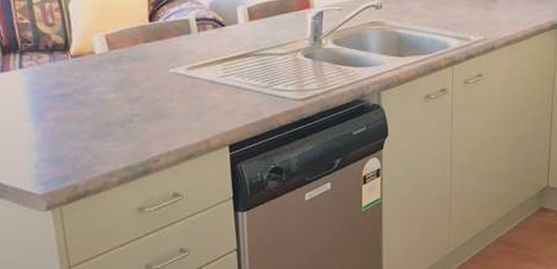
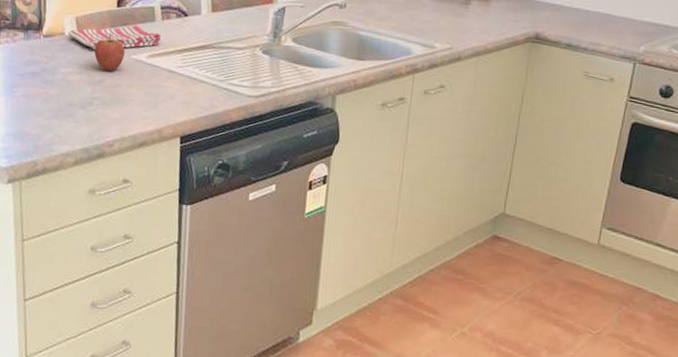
dish towel: none [98,39,199,66] -> present [68,25,162,49]
fruit: none [129,49,162,87] -> present [94,34,125,71]

